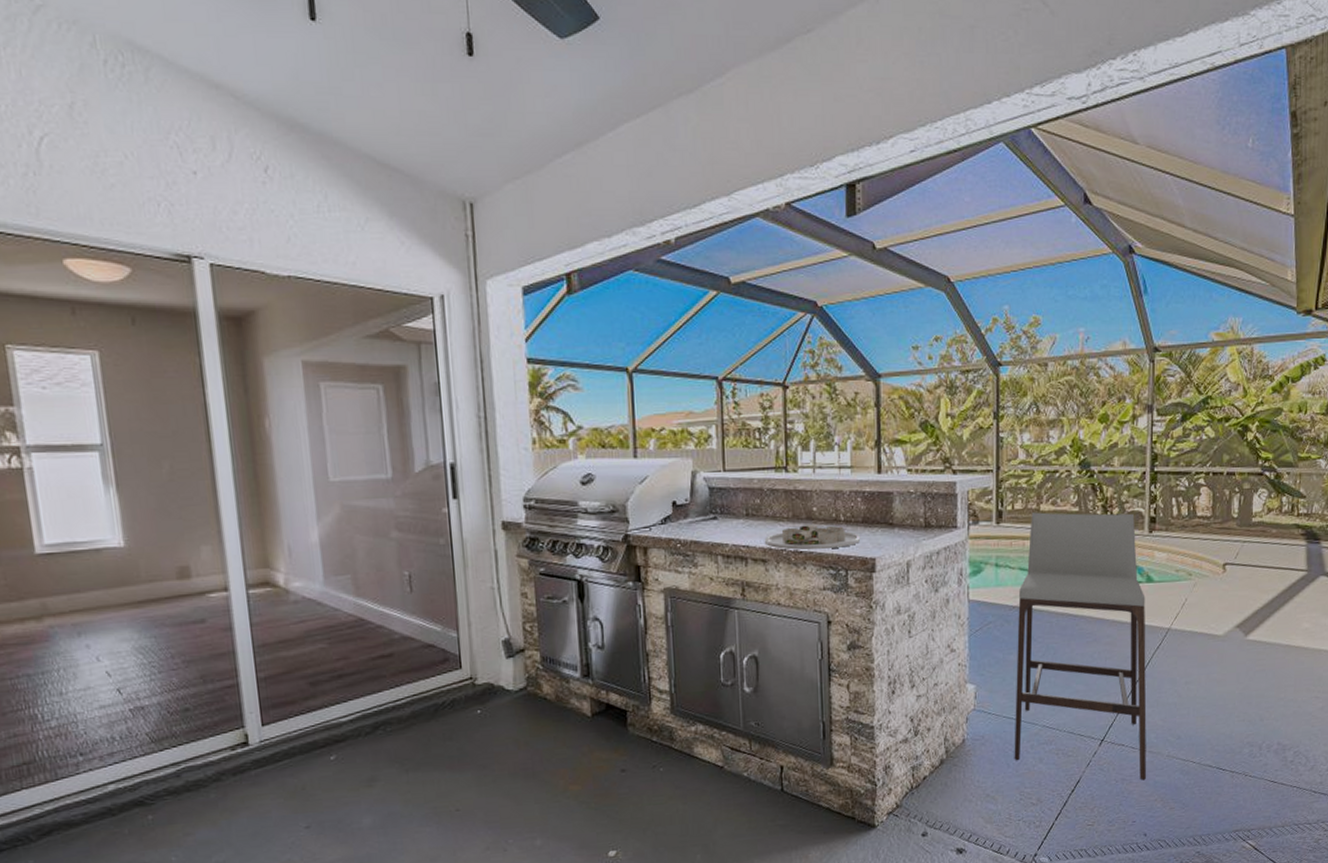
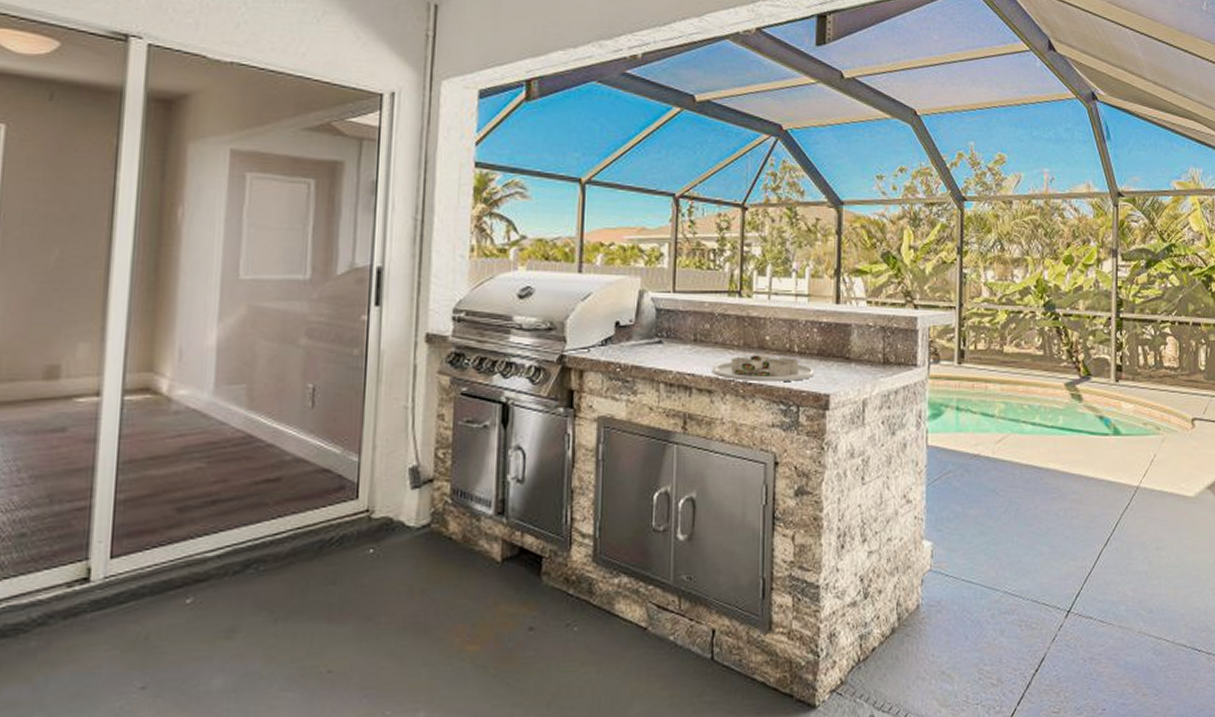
bar stool: present [1014,512,1147,781] -> none [973,354,1116,660]

